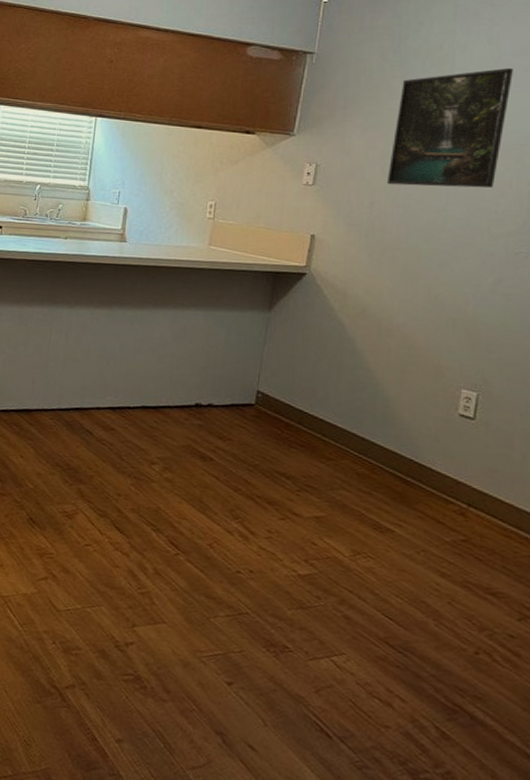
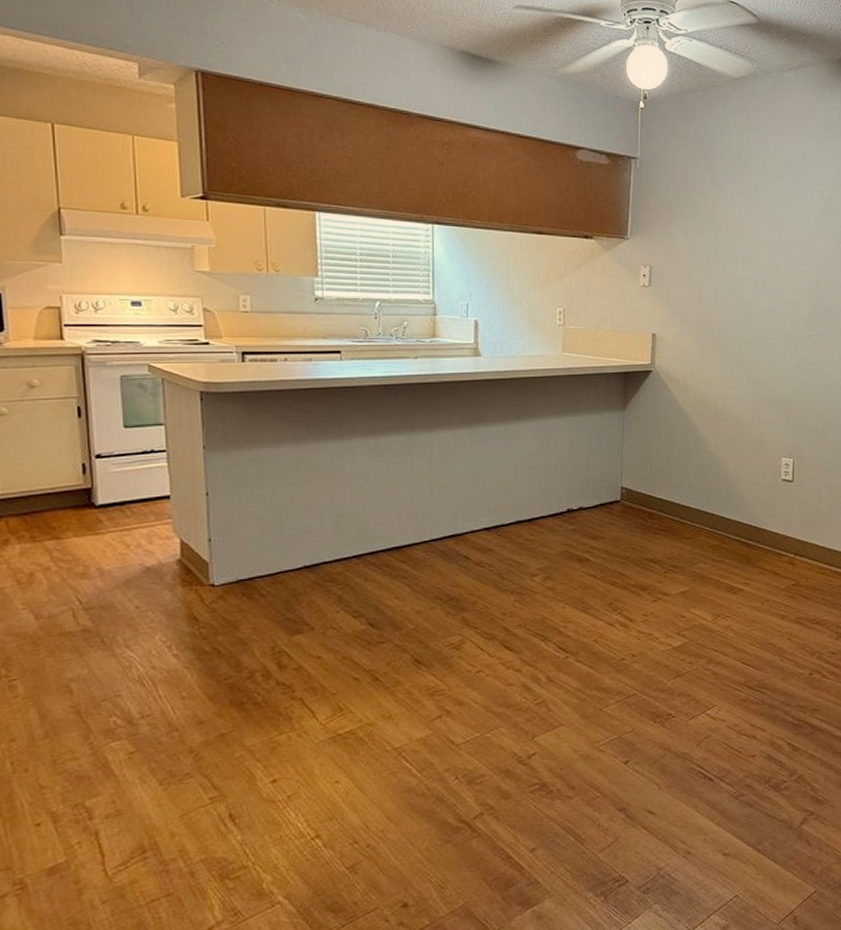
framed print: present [386,67,513,189] -> none [709,174,795,282]

